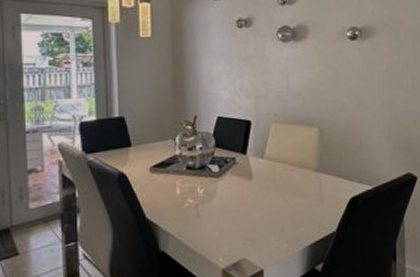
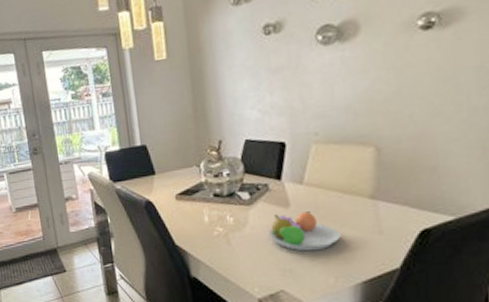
fruit bowl: none [233,183,292,220] -> present [268,211,340,252]

